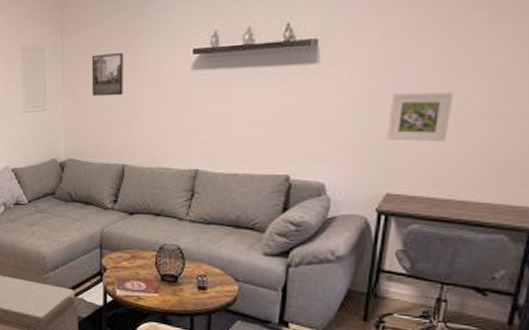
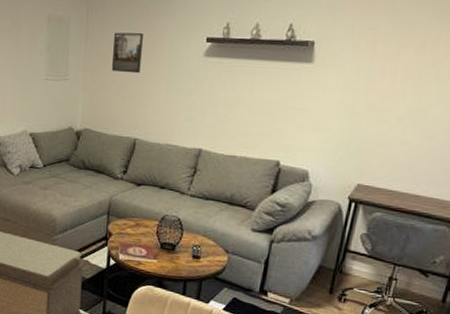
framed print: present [387,92,454,142] -> none [363,96,420,144]

